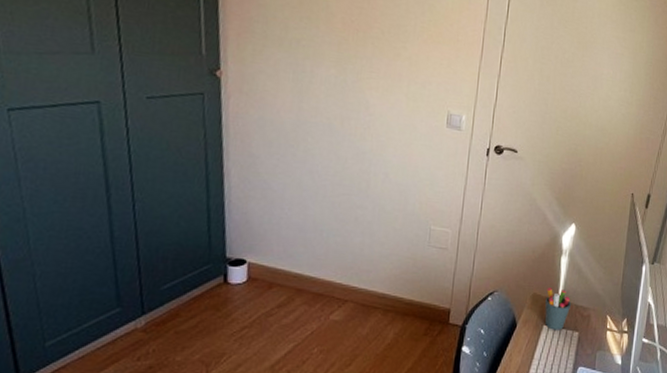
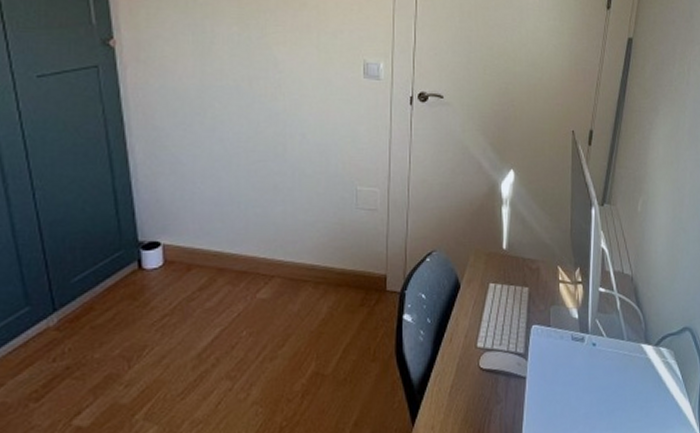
pen holder: present [544,288,572,330] -> none [489,242,518,288]

